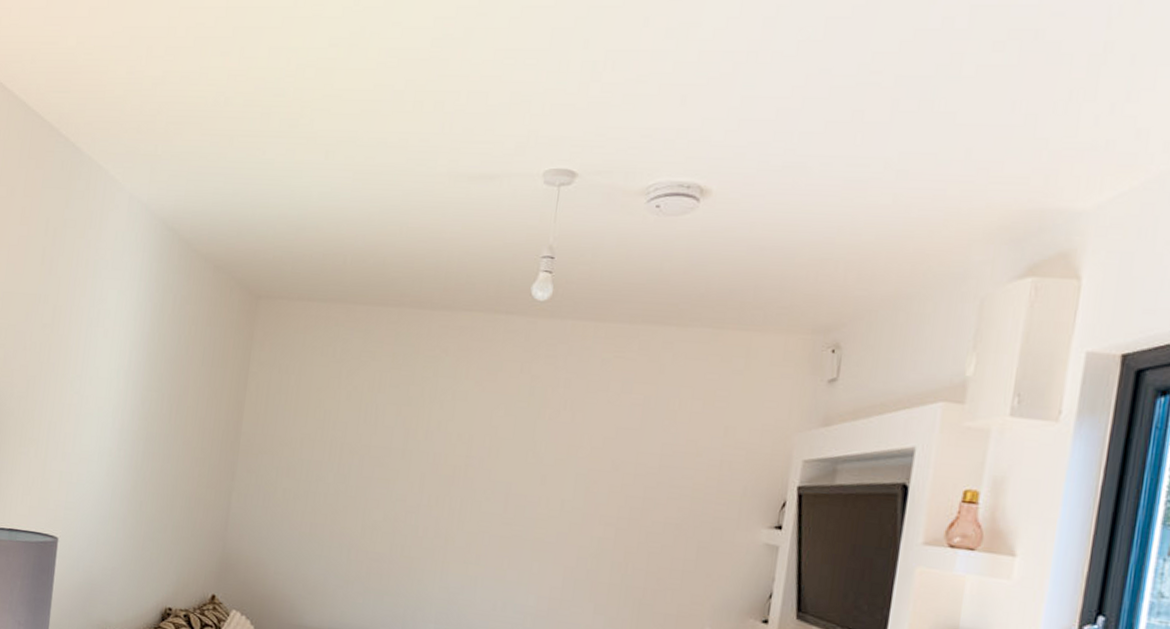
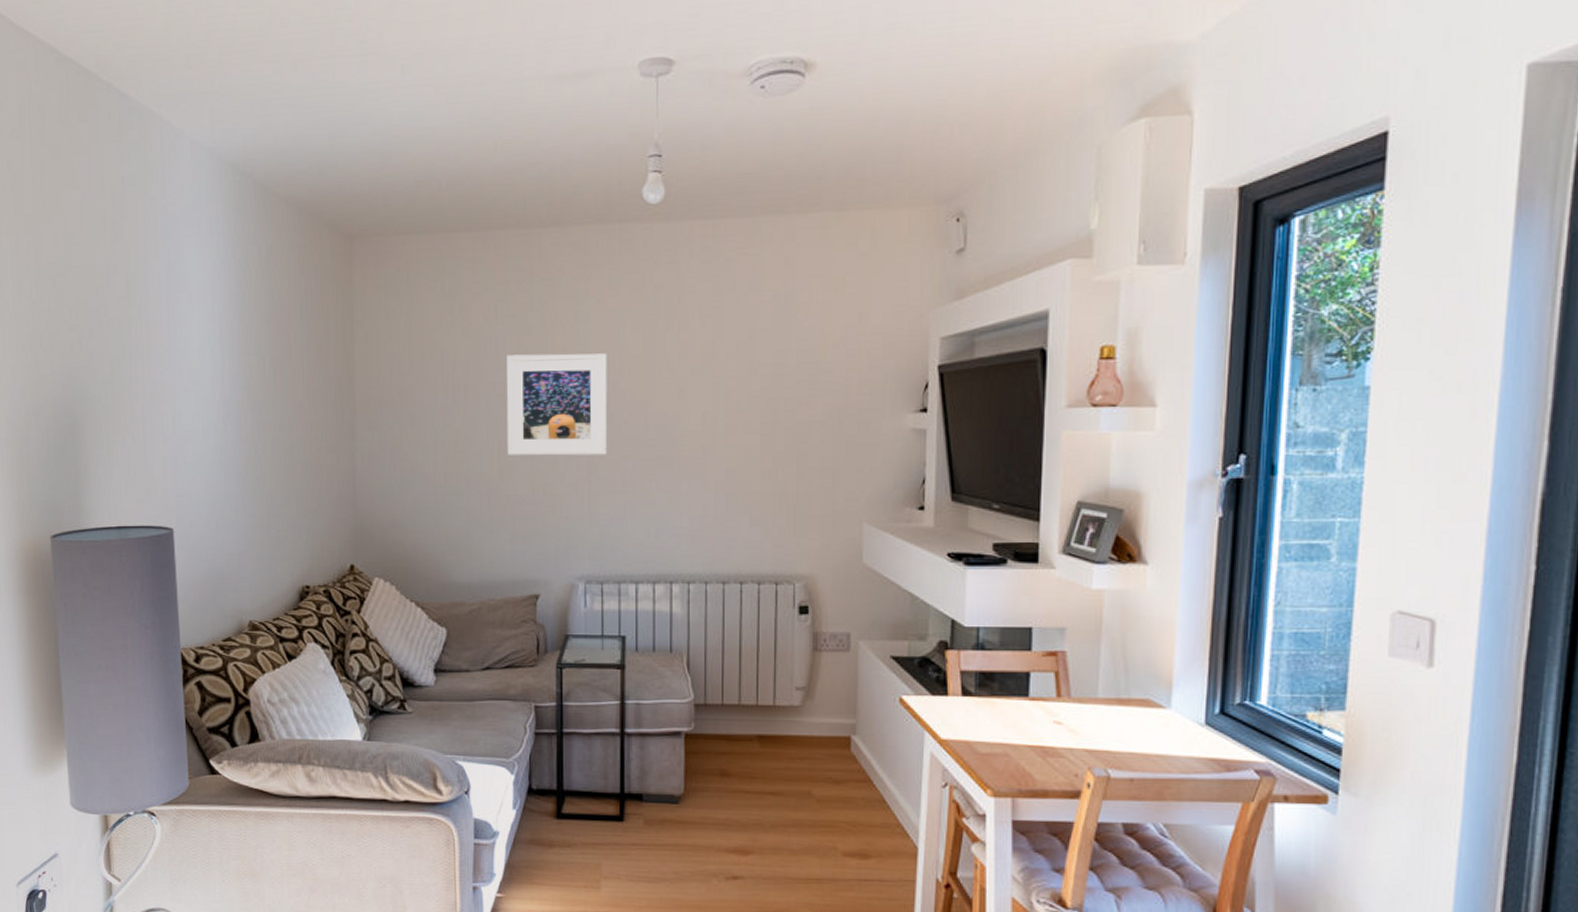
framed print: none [372,422,478,527] -> present [506,353,608,456]

